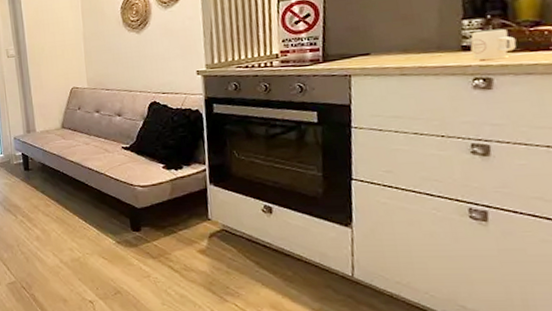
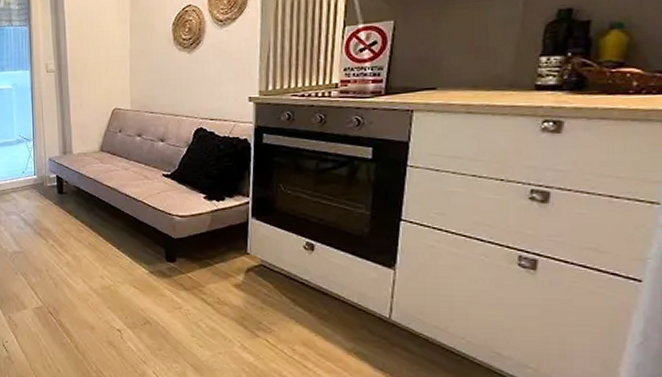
mug: present [469,28,517,61] -> none [544,68,595,102]

